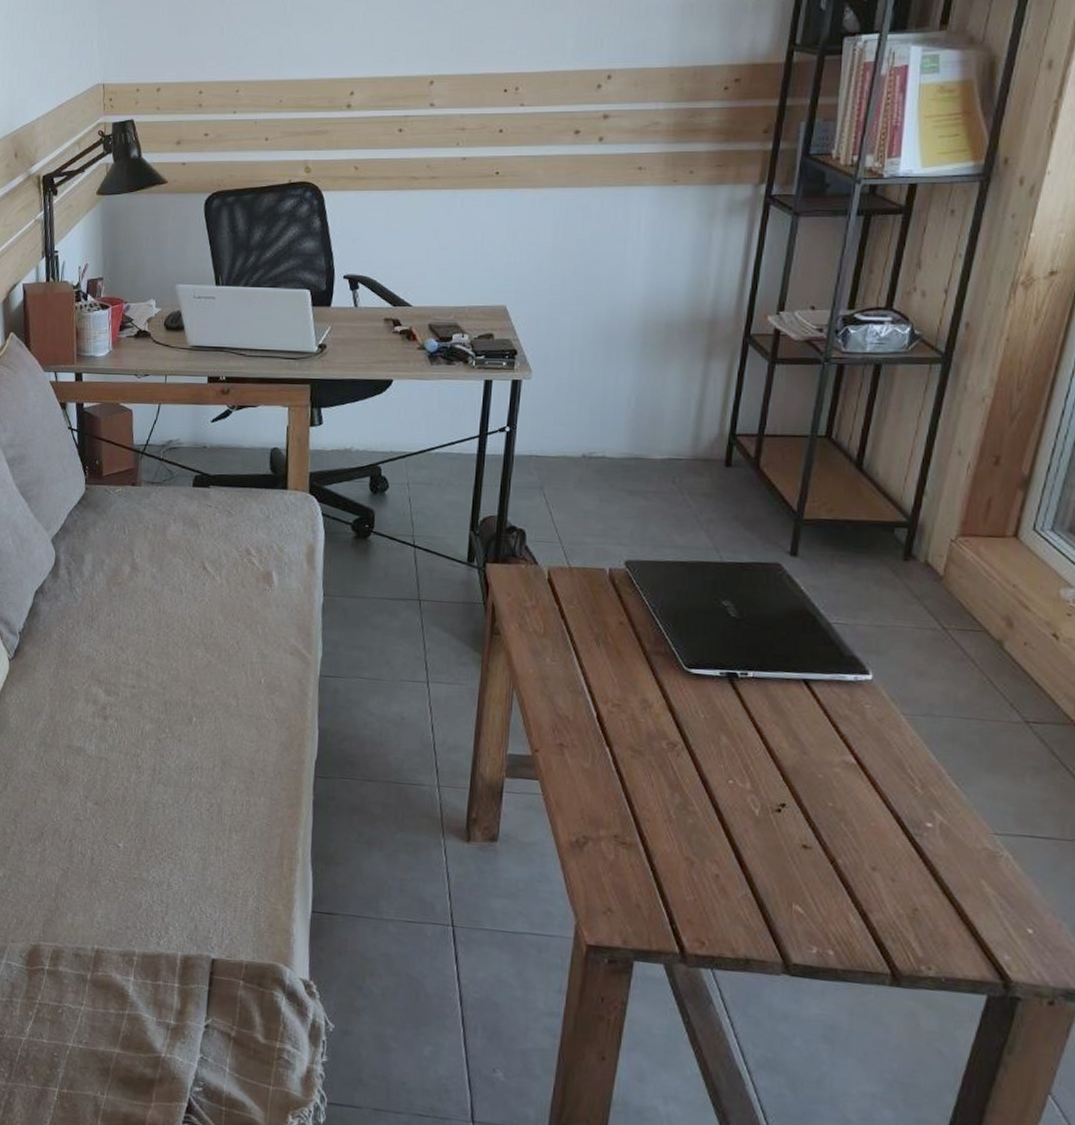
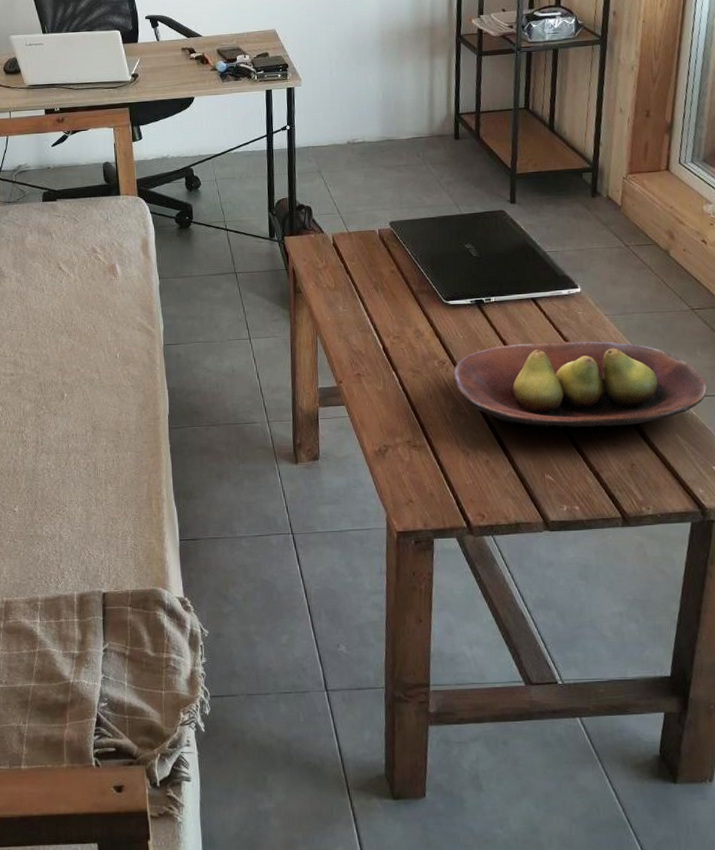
fruit bowl: none [684,734,1034,860] -> present [452,341,708,428]

